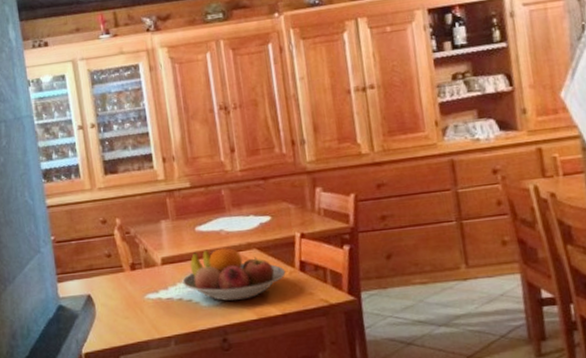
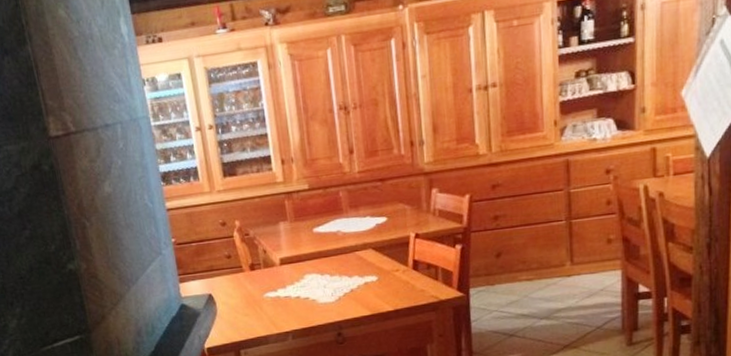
fruit bowl: present [182,247,286,302] -> none [300,248,399,299]

